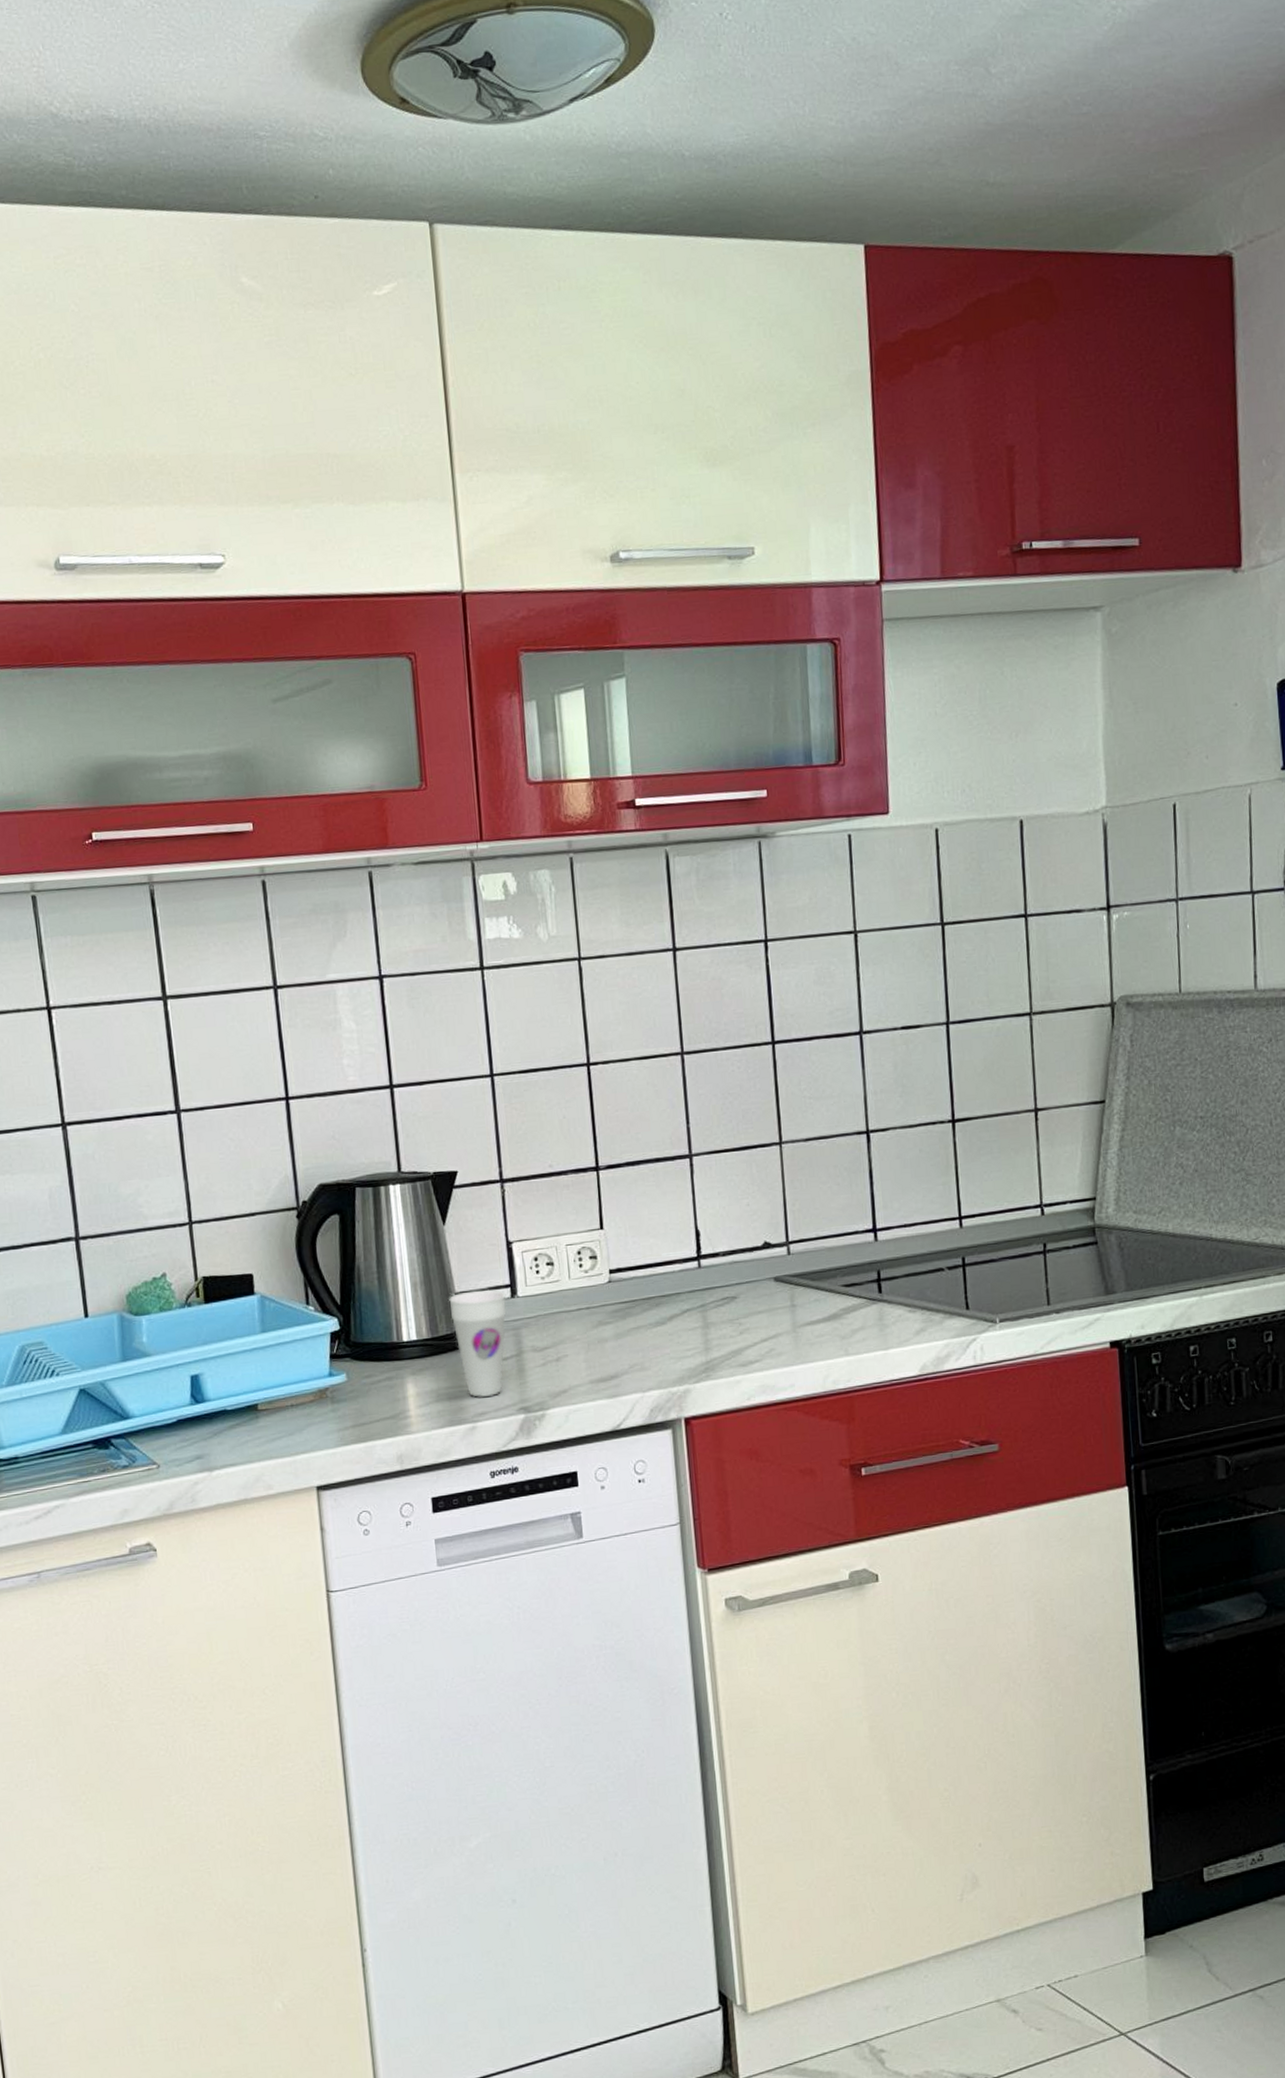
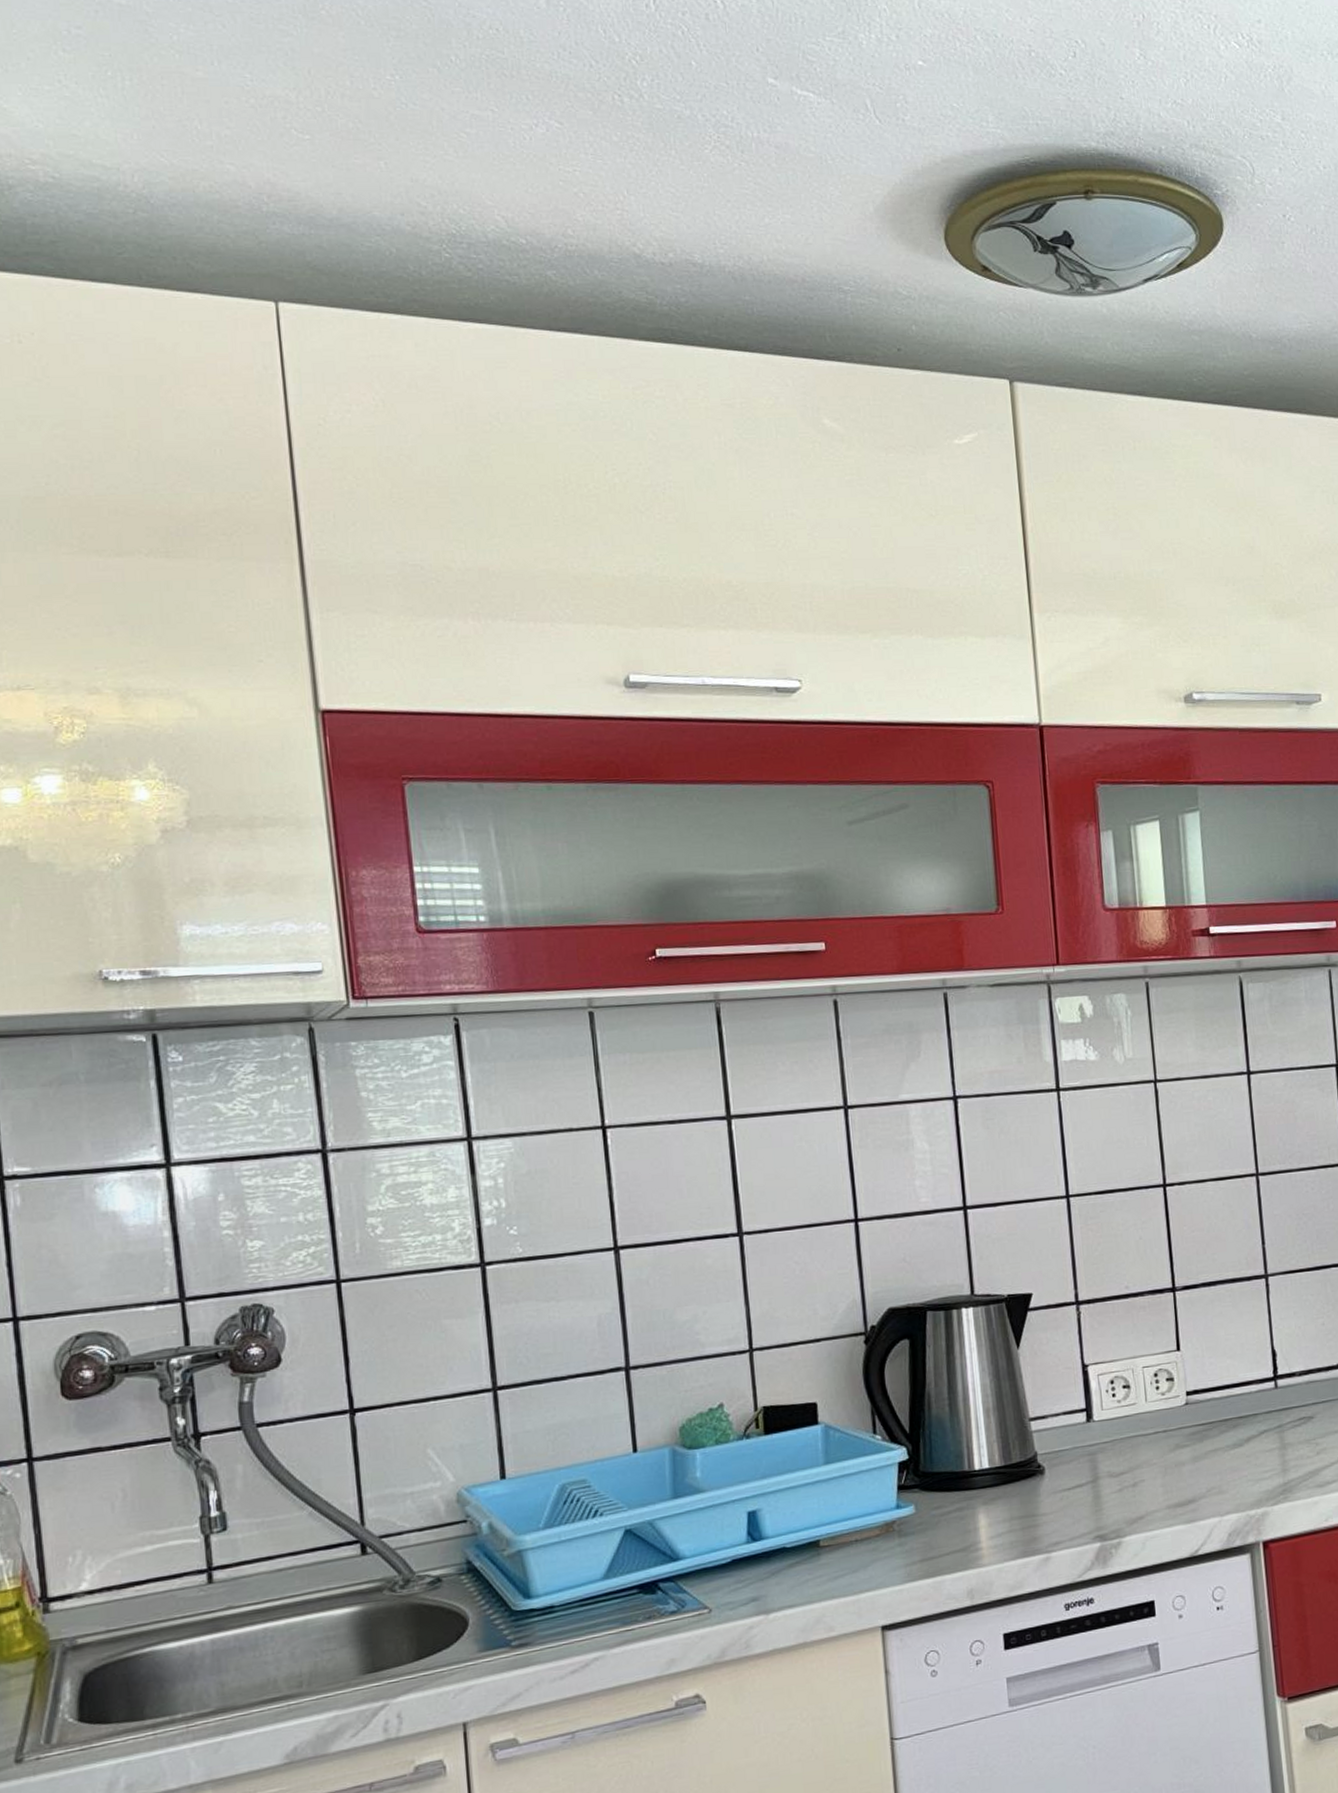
cup: present [449,1289,507,1397] -> none [1022,1414,1082,1526]

